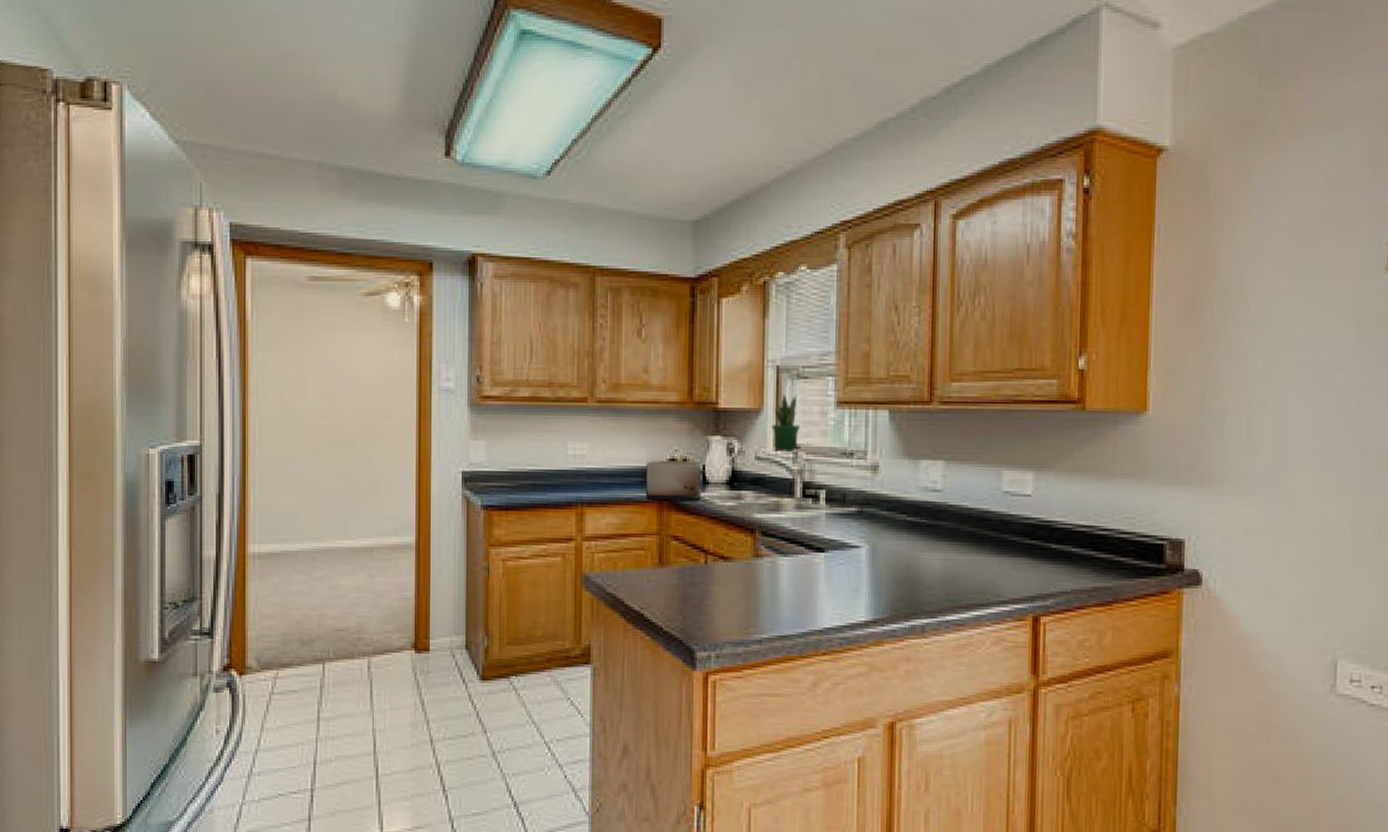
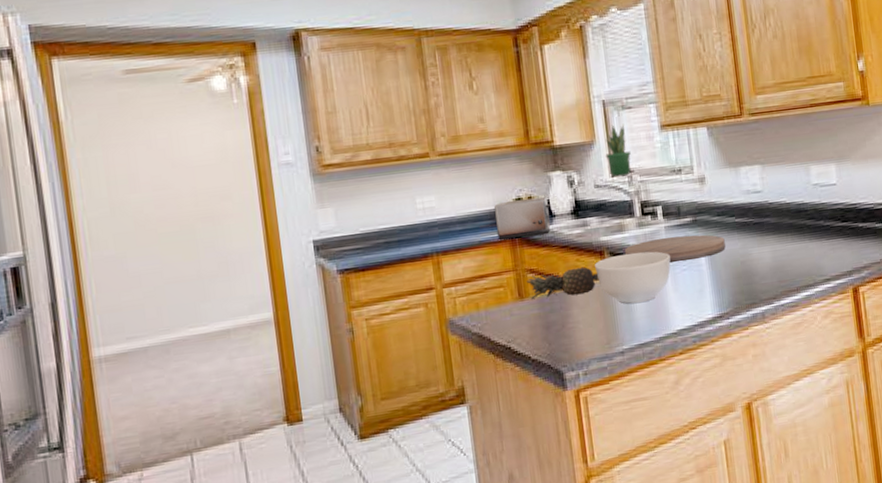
fruit: none [669,542,746,573] -> present [527,267,599,300]
bowl: none [744,536,827,592] -> present [595,251,671,305]
cutting board: none [777,525,891,554] -> present [624,234,726,262]

